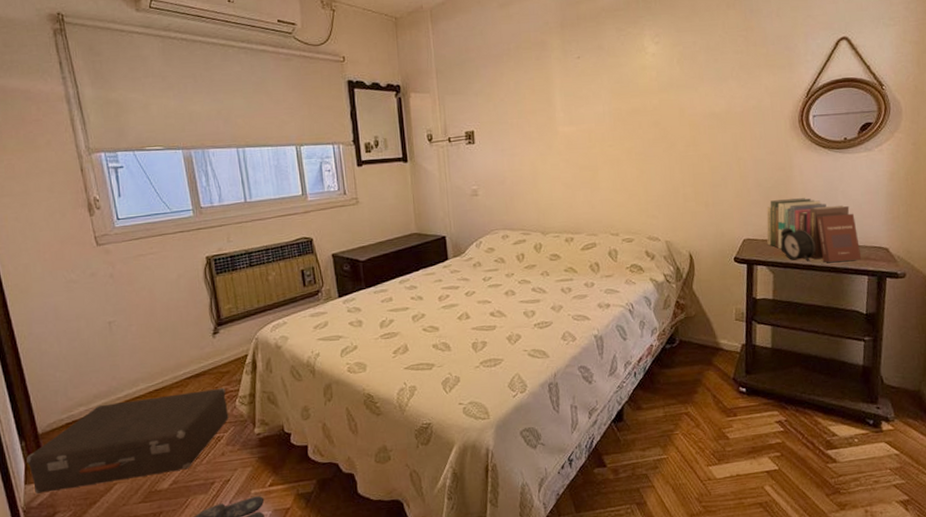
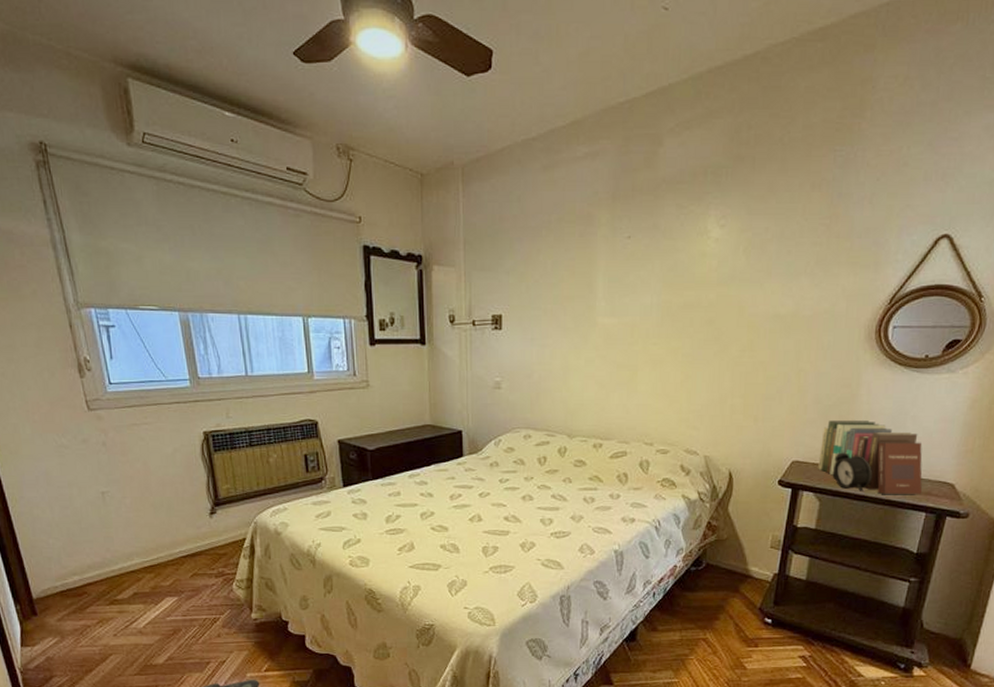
suitcase: present [26,387,229,495] -> none [22,569,225,658]

